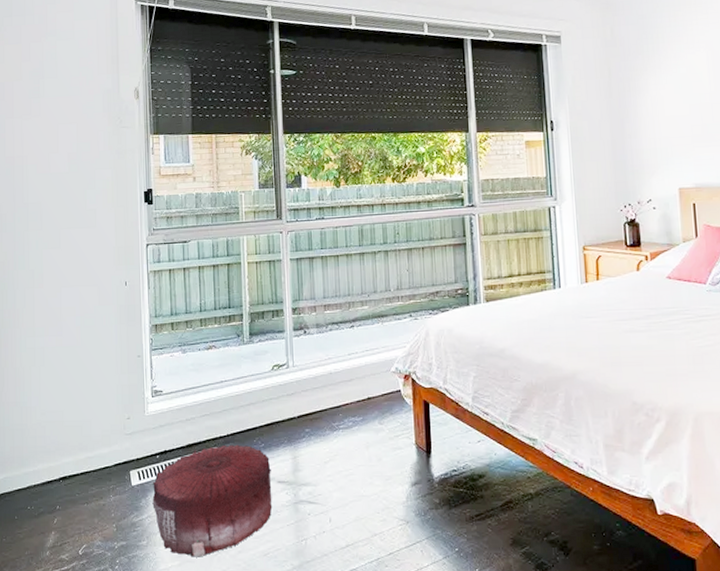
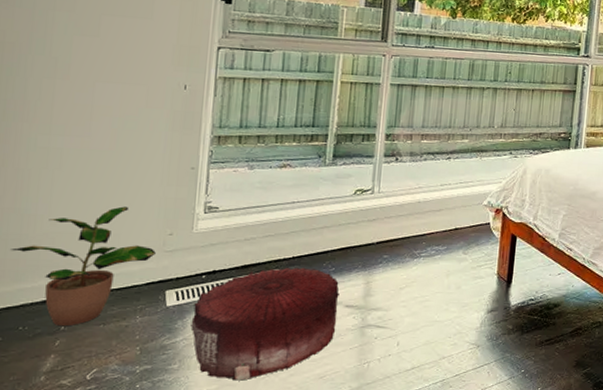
potted plant: none [16,395,119,506] -> present [11,206,156,327]

